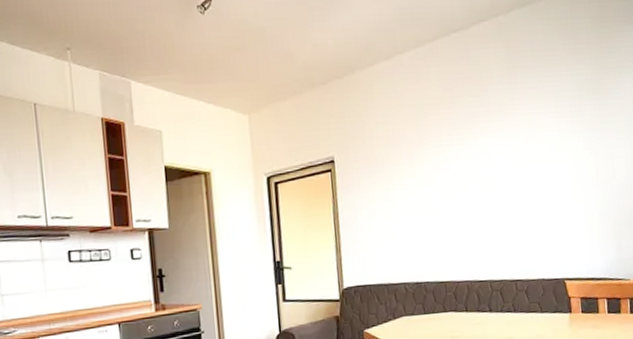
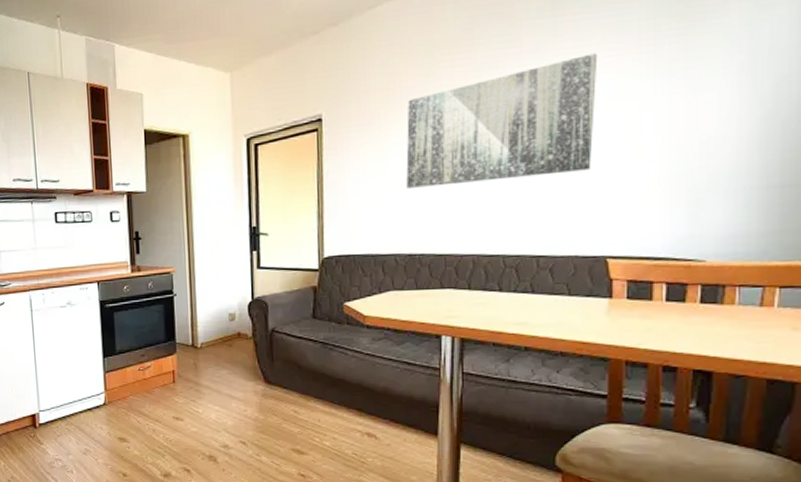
wall art: none [405,114,547,224] -> present [406,53,598,188]

